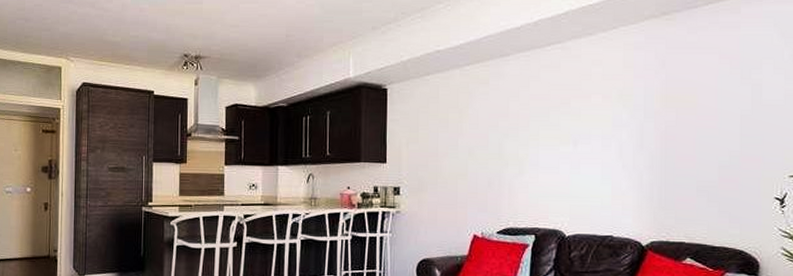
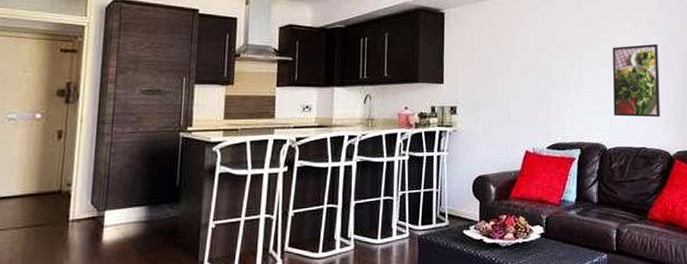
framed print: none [575,119,632,203] -> present [613,43,660,118]

